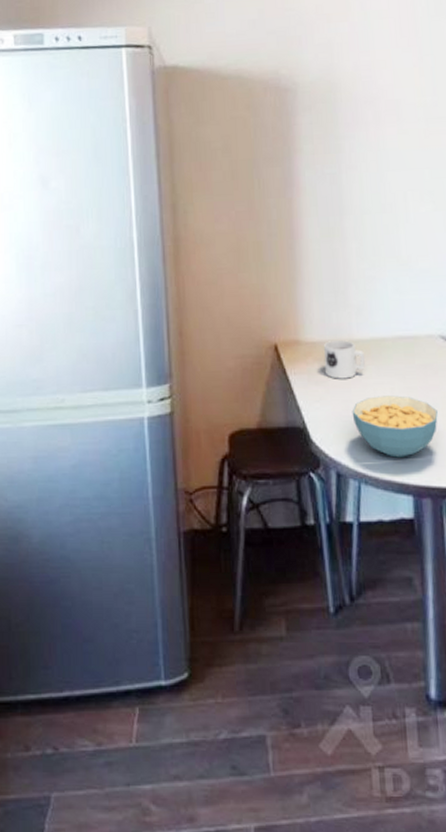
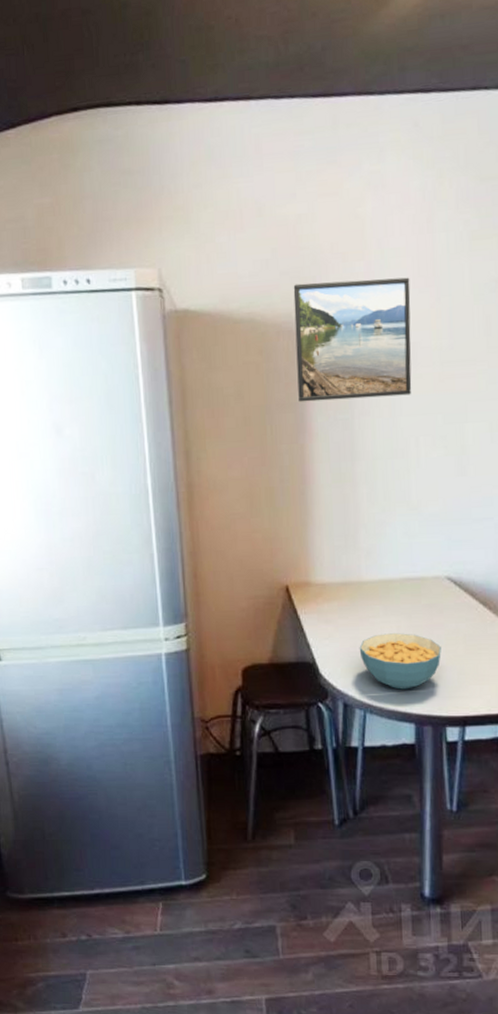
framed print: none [279,37,398,157] -> present [293,277,412,402]
mug: present [323,339,365,379] -> none [333,581,373,618]

